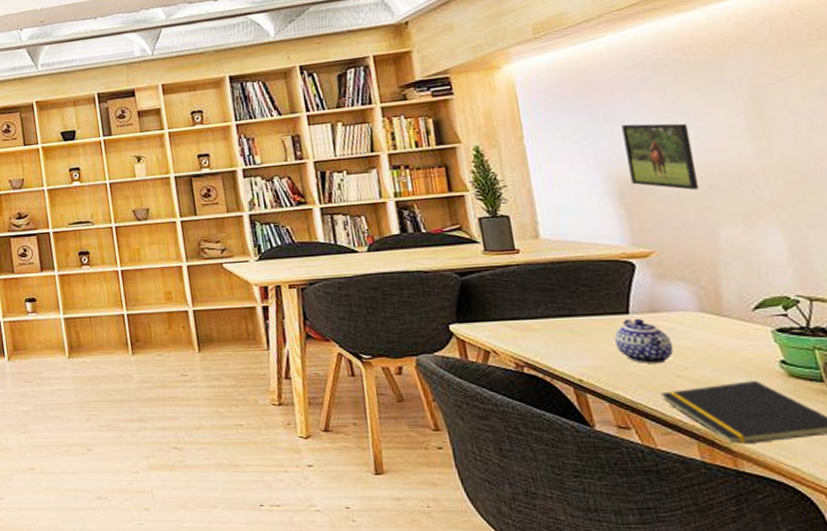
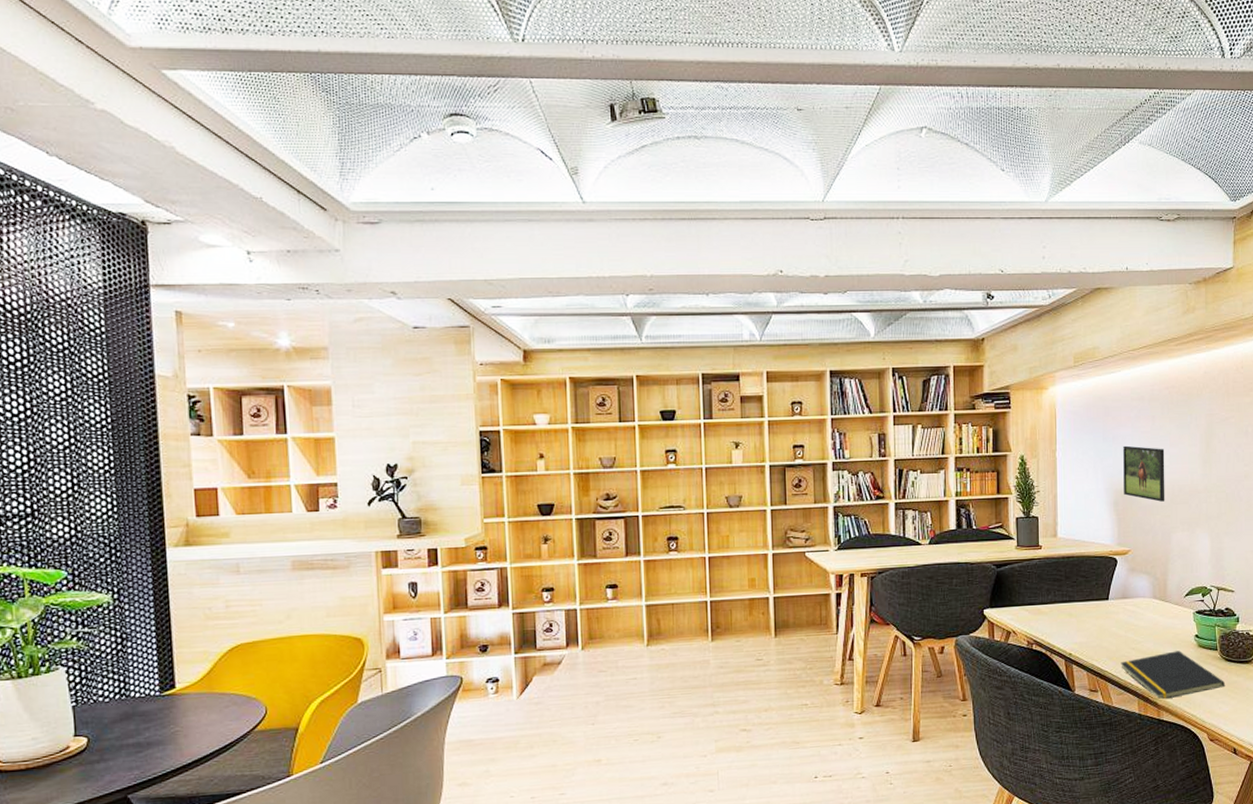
teapot: present [614,319,674,365] -> none [1097,604,1133,640]

